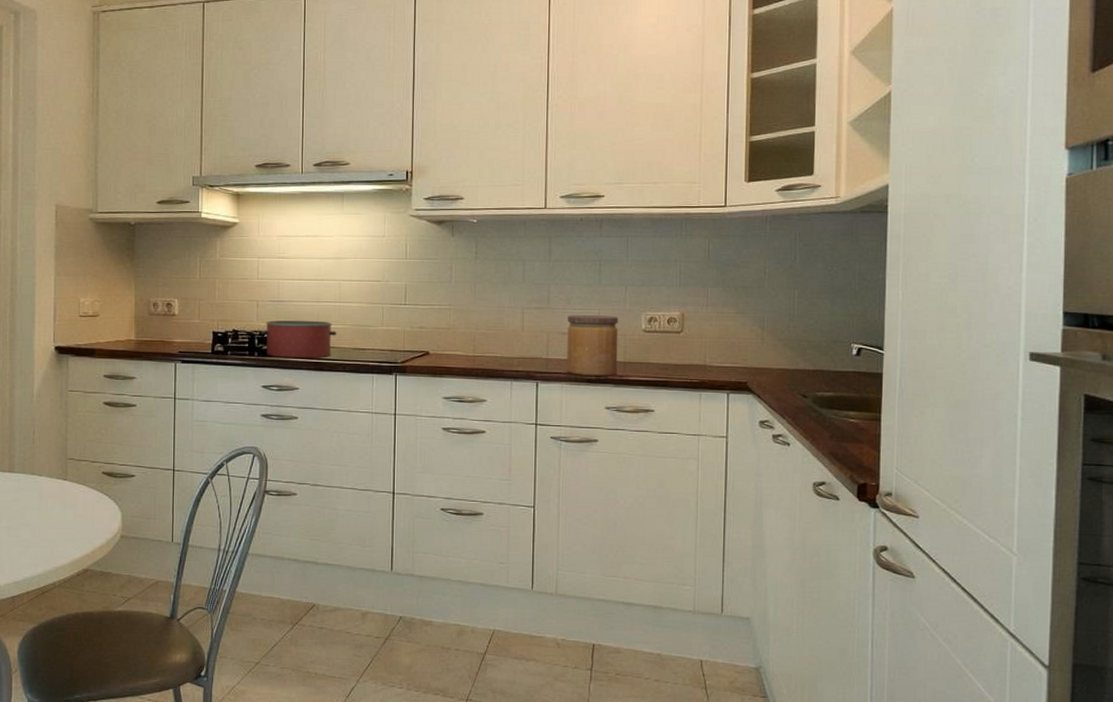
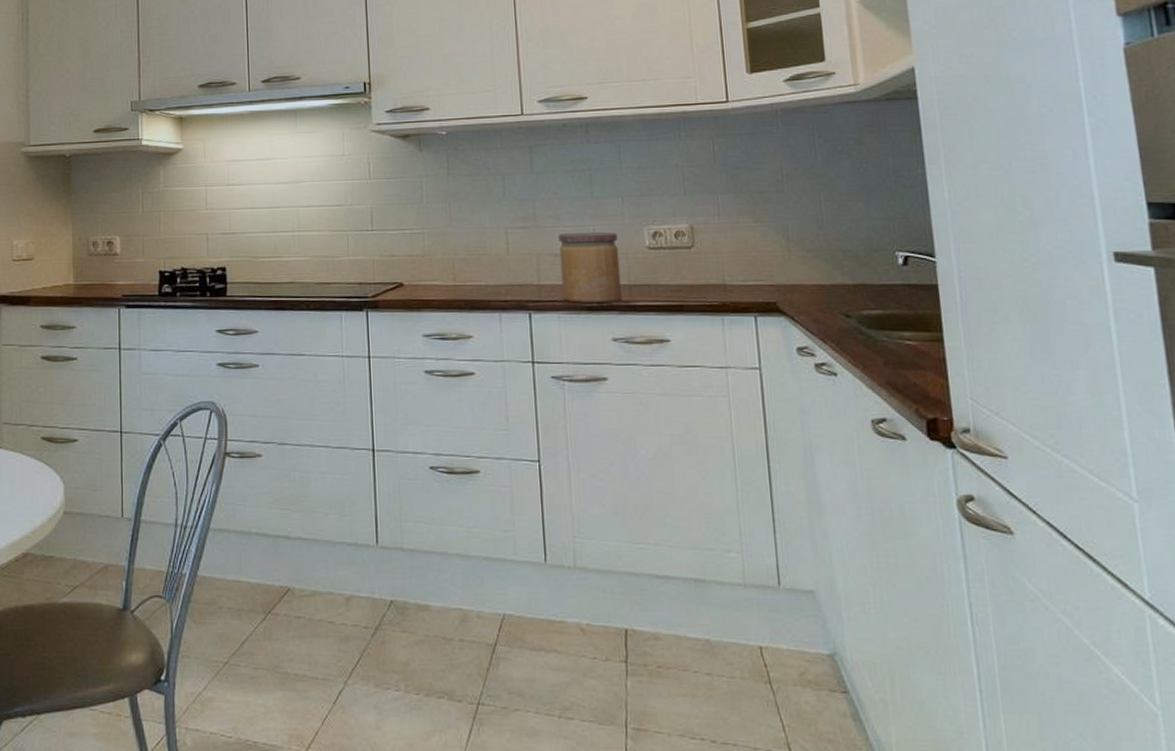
cooking pot: present [260,320,337,359] -> none [211,254,297,298]

